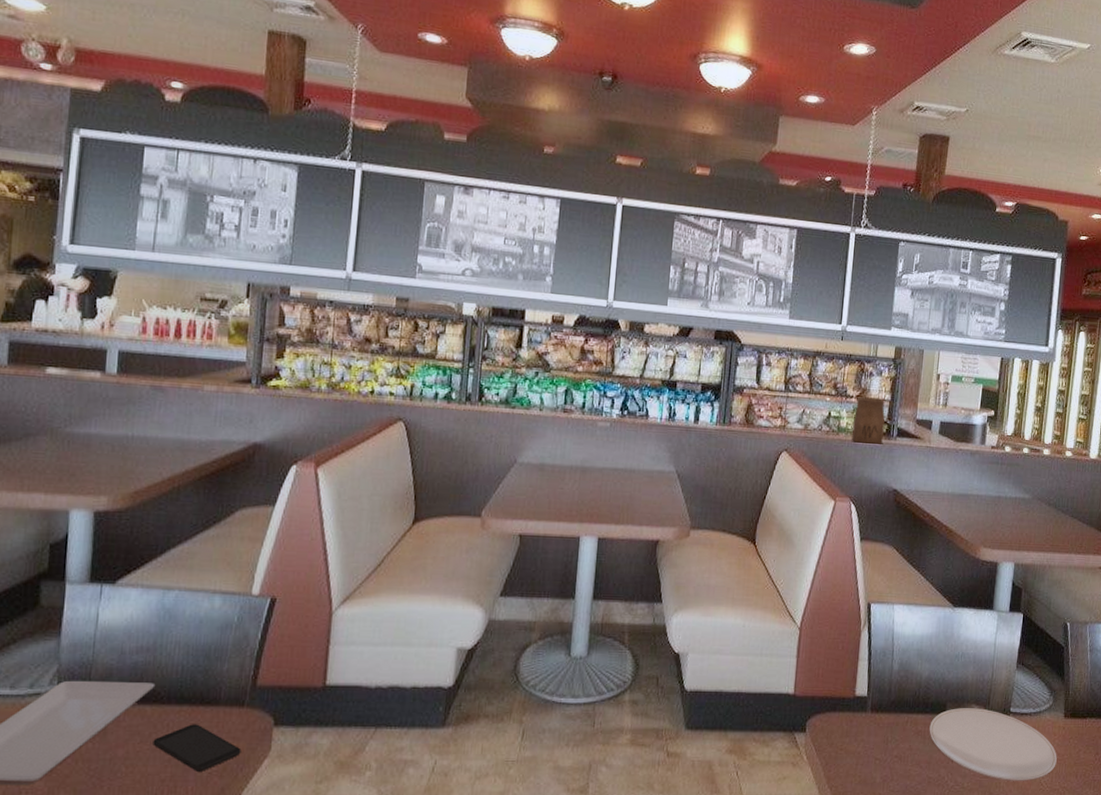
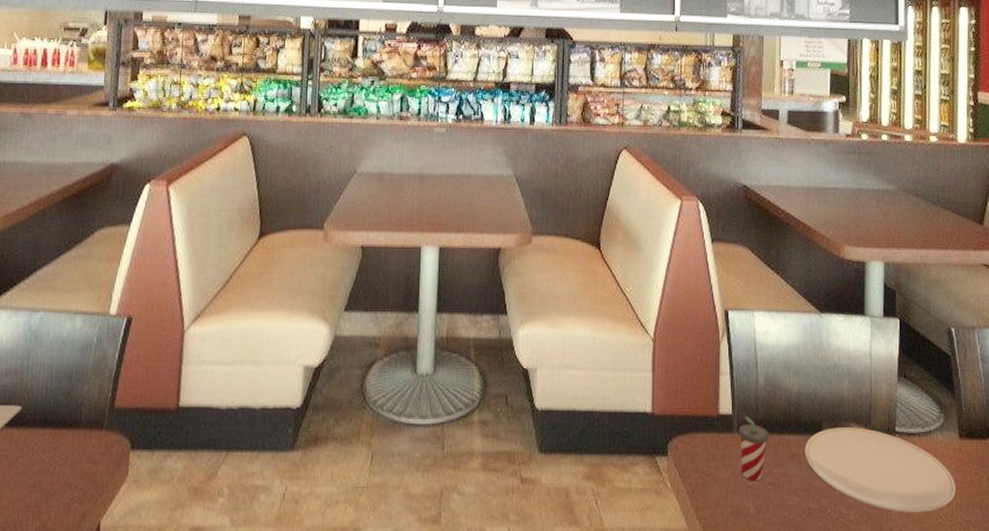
mobile phone: present [153,724,242,771] -> none [19,448,101,497]
paper bag: present [851,396,885,444] -> none [693,89,727,138]
beverage cup: none [871,696,900,755] -> present [738,415,770,481]

